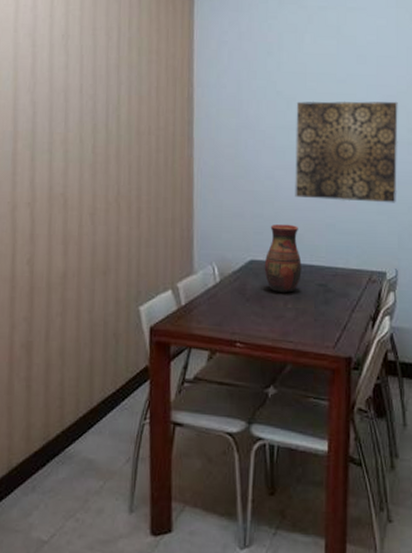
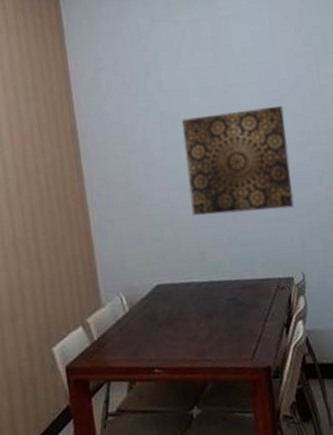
vase: present [264,224,302,294] -> none [171,243,210,314]

